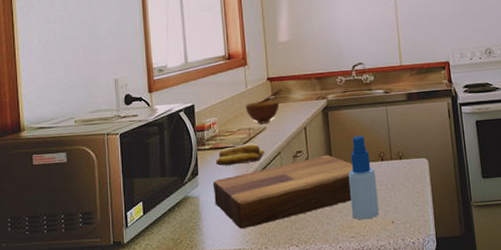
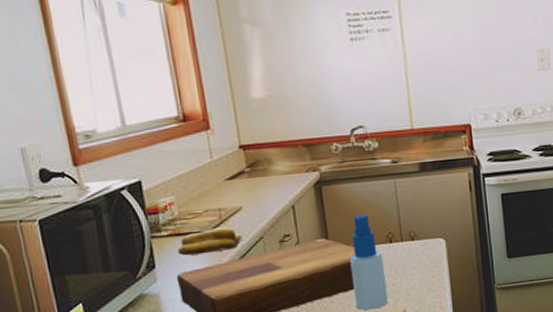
bowl: present [245,100,280,124] -> none [211,173,258,203]

